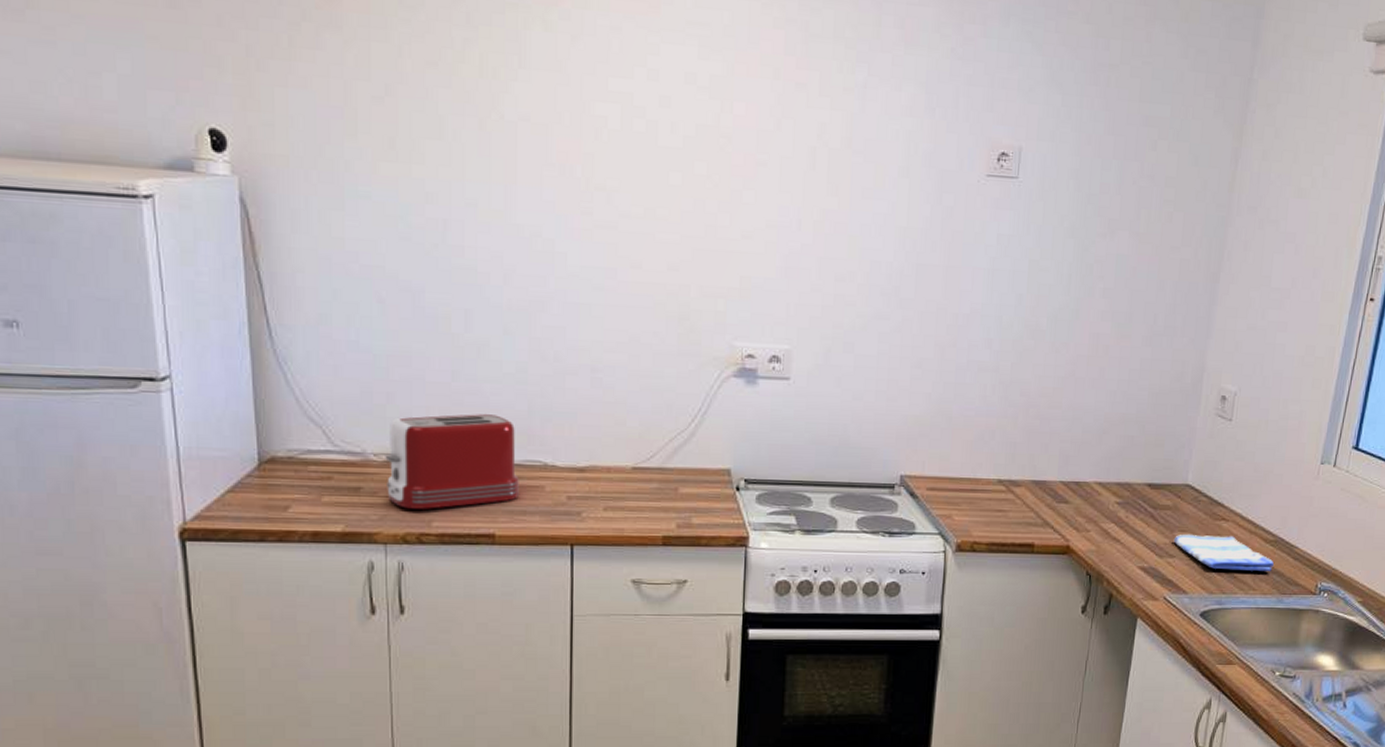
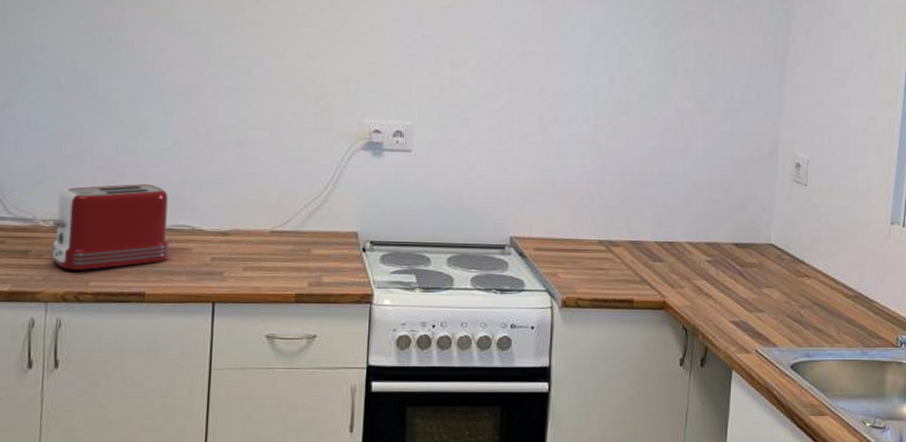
dish towel: present [1173,534,1274,571] -> none [761,290,855,325]

